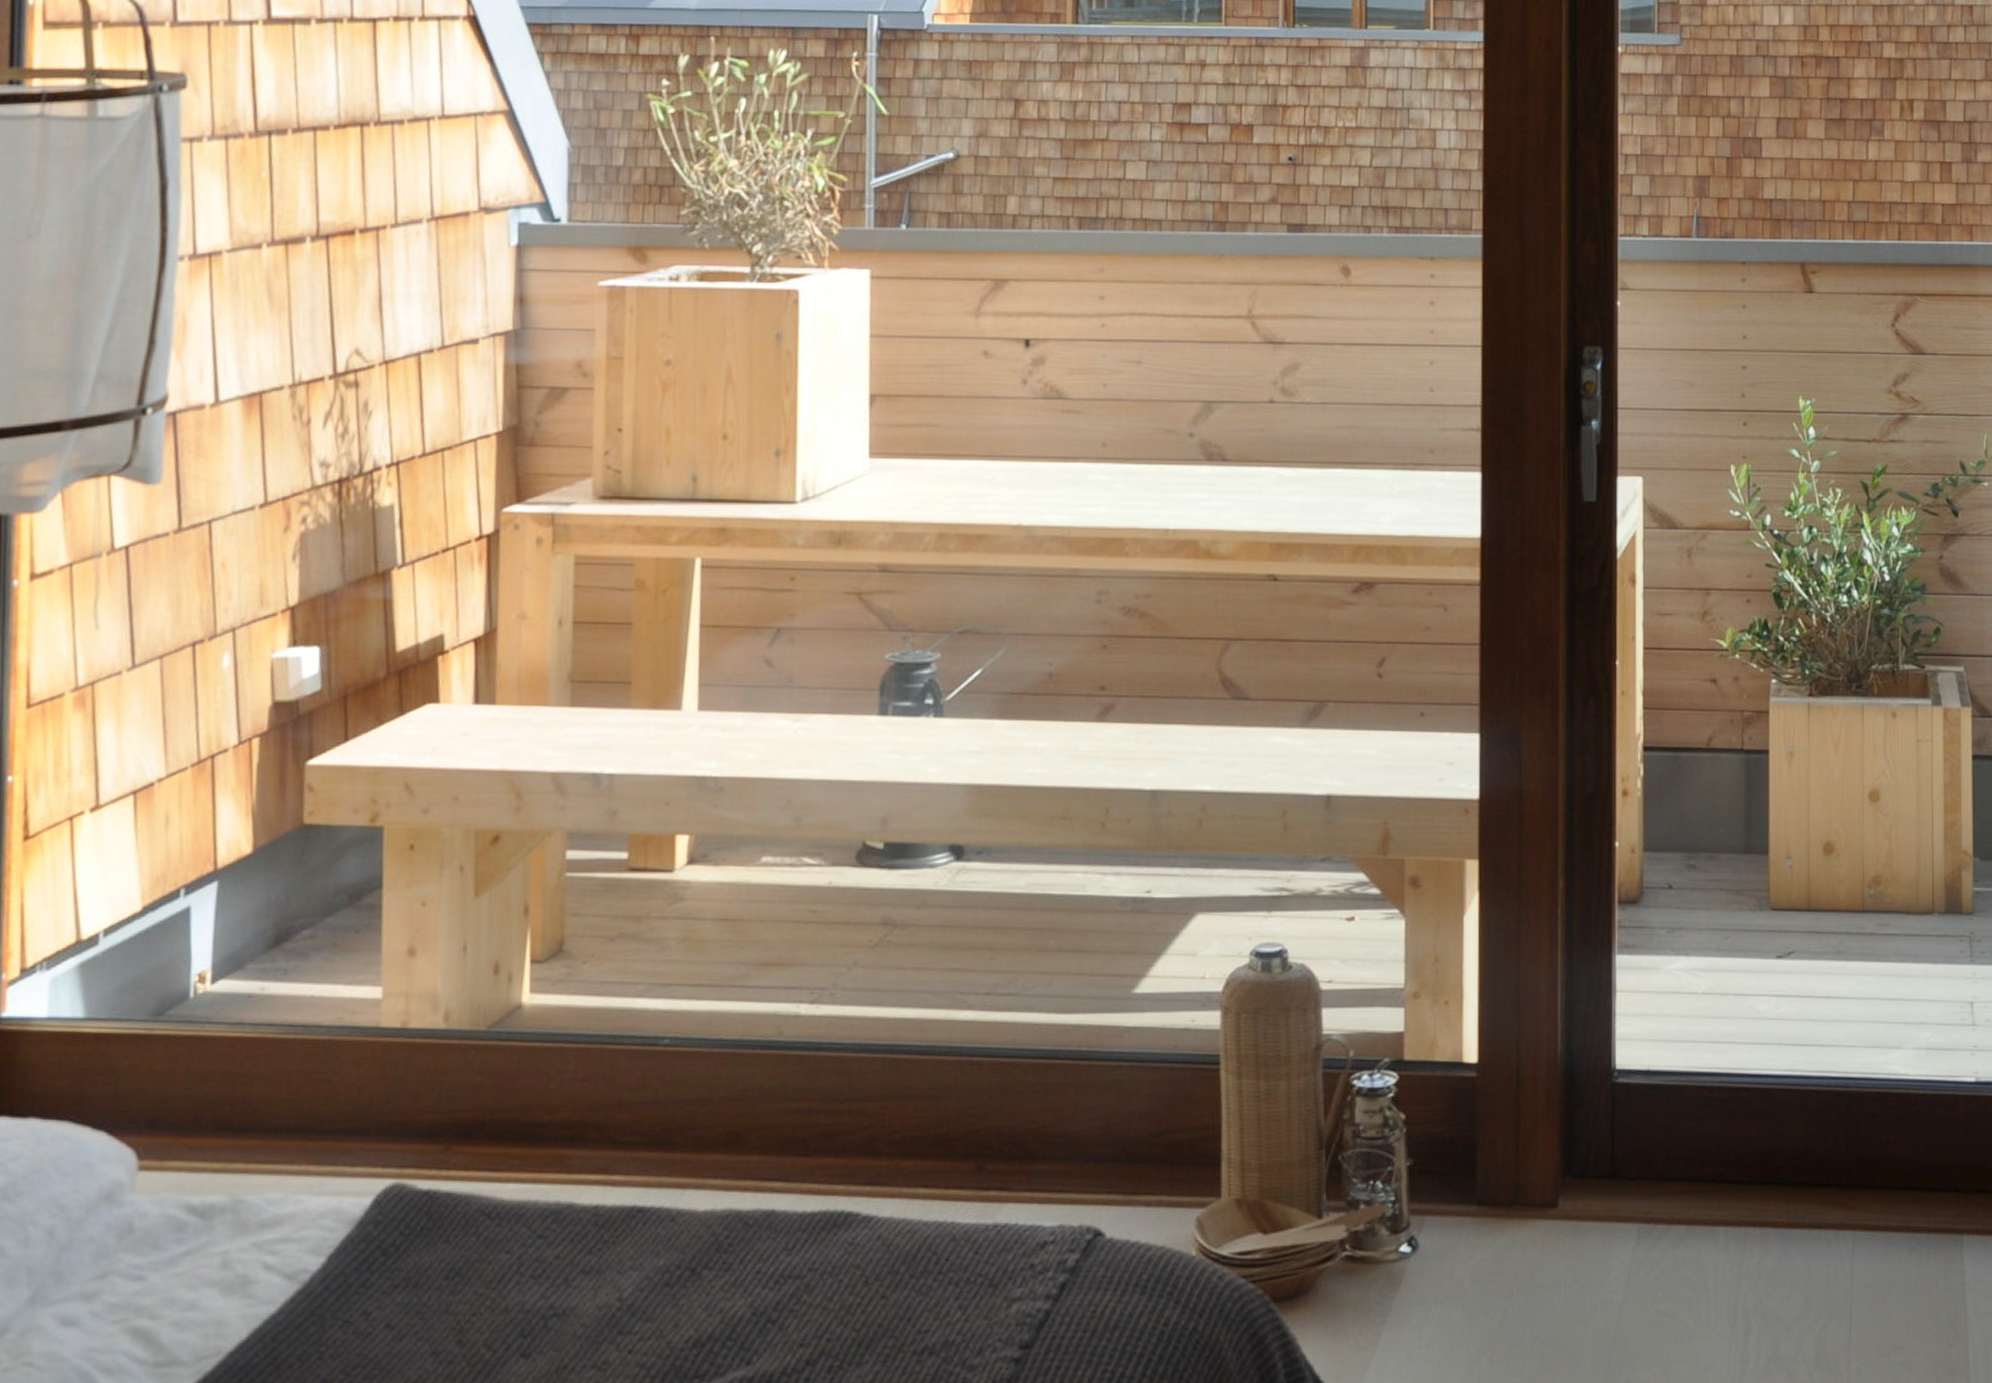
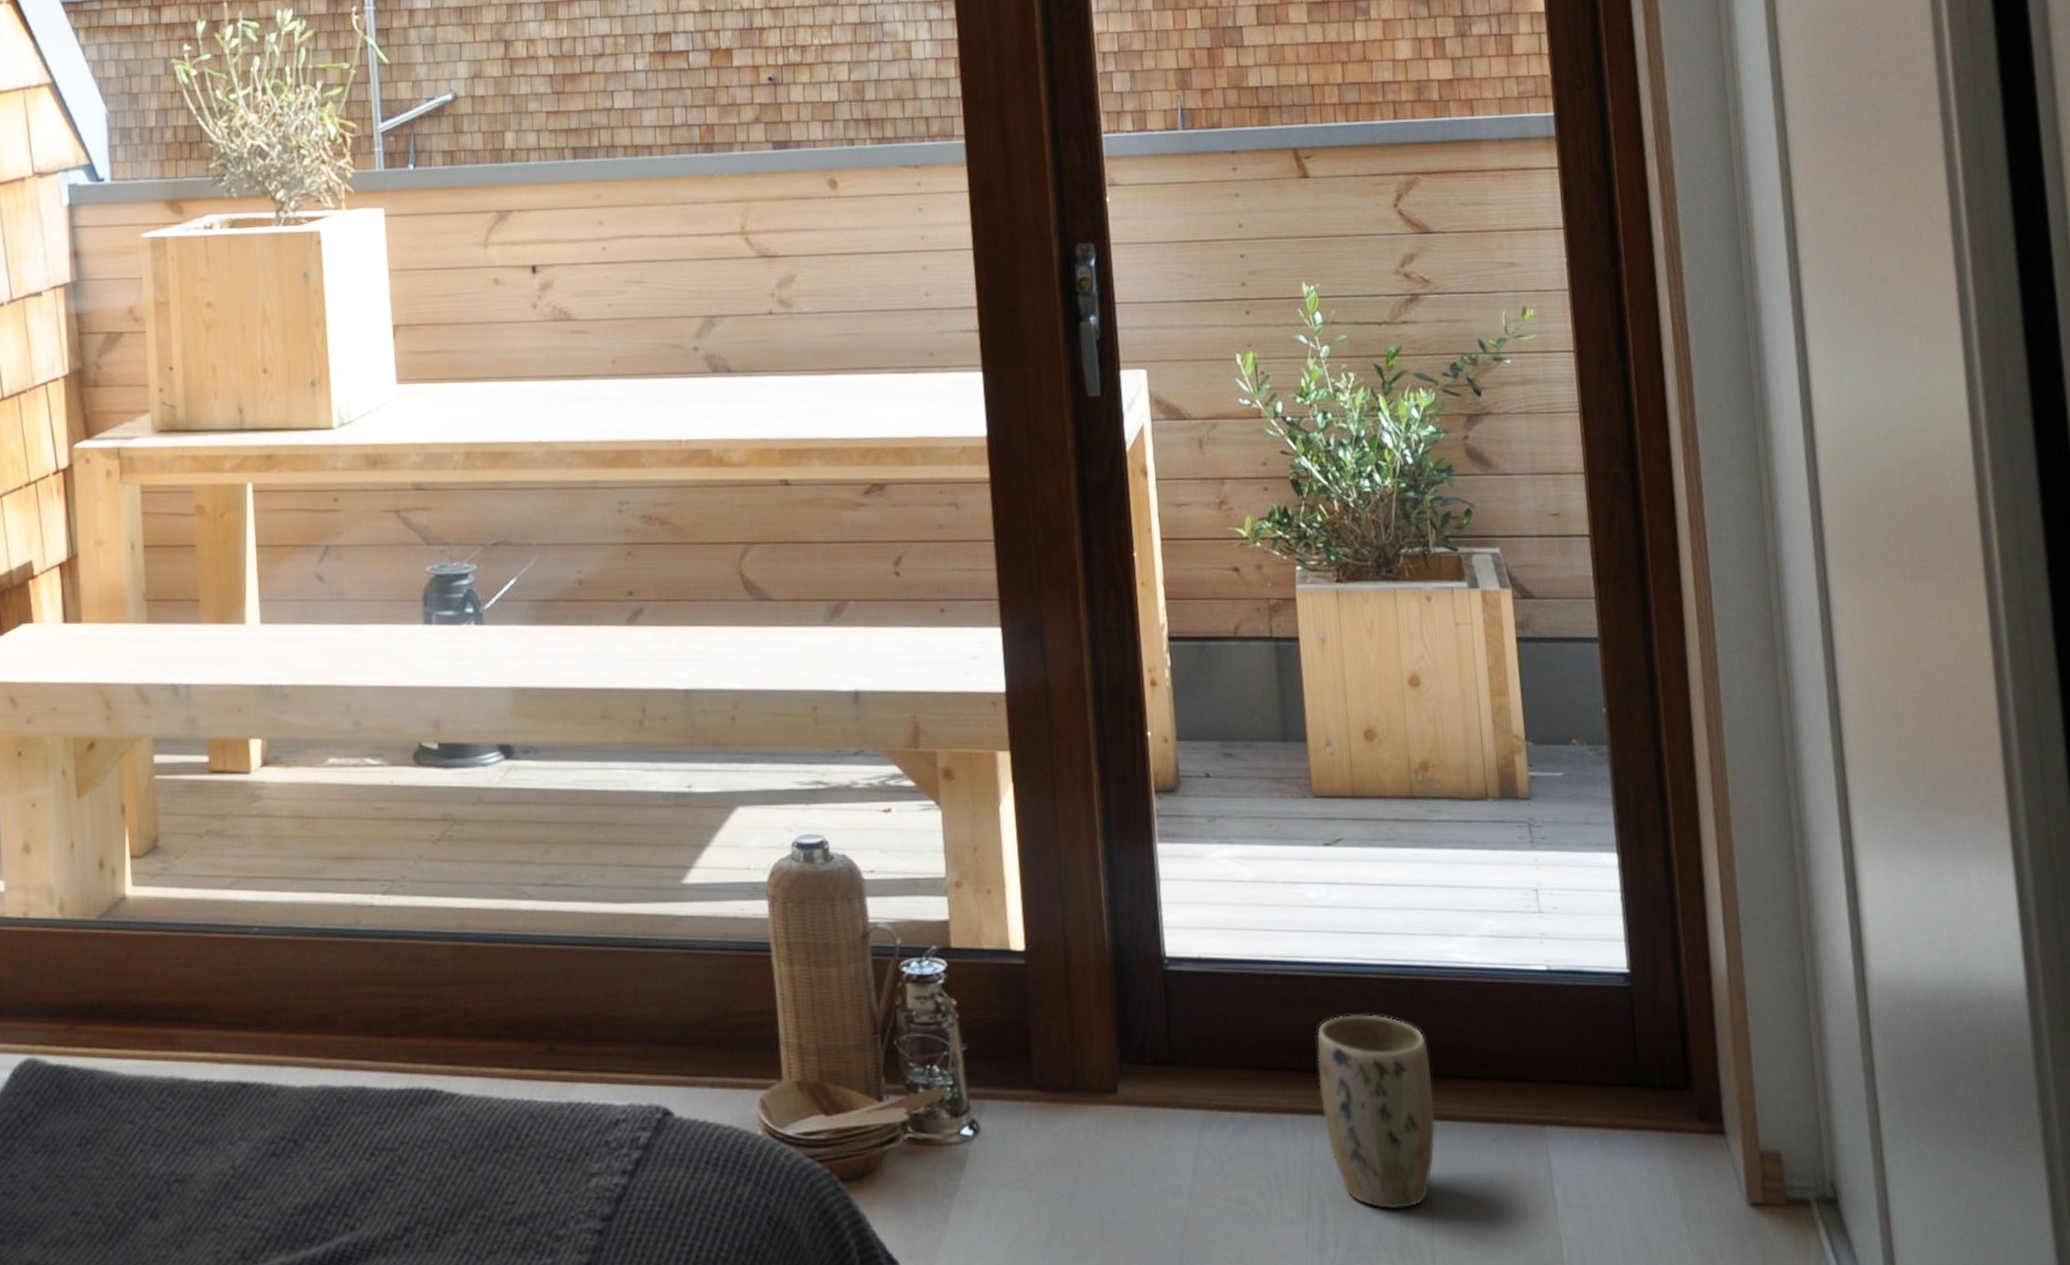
plant pot: none [1753,1126,1861,1320] -> present [1316,1014,1436,1210]

